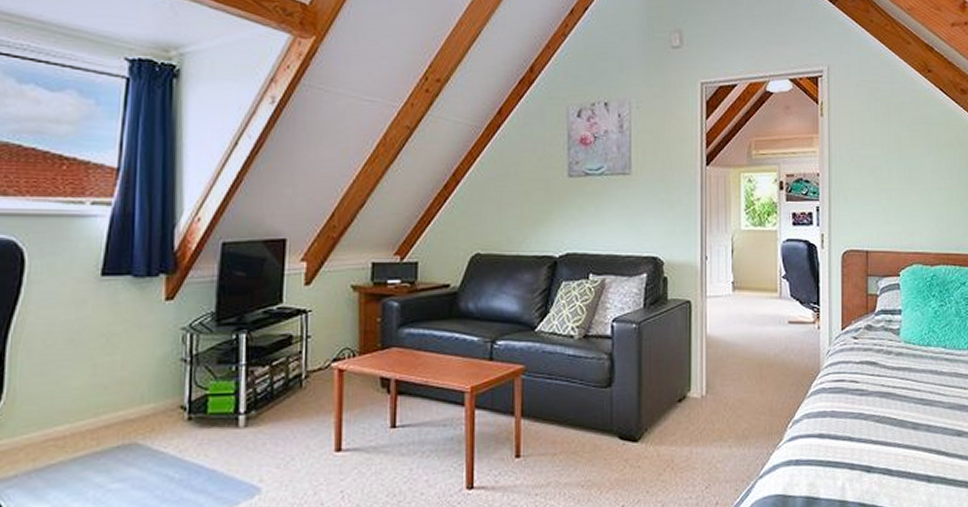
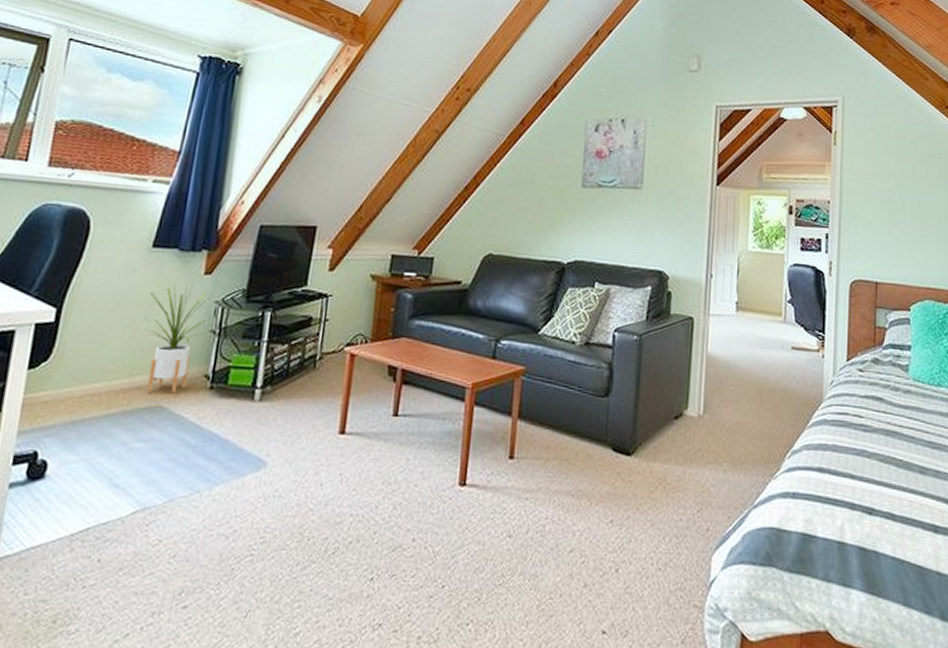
house plant: none [103,312,181,432] -> present [144,283,214,394]

